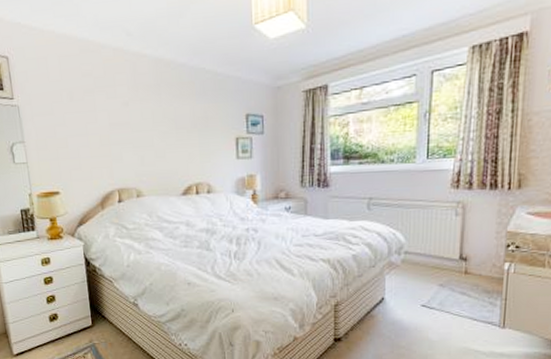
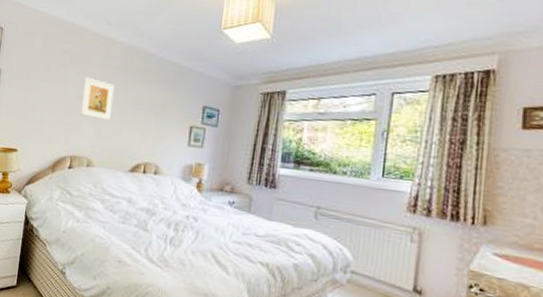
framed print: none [115,100,153,146] -> present [80,77,115,120]

